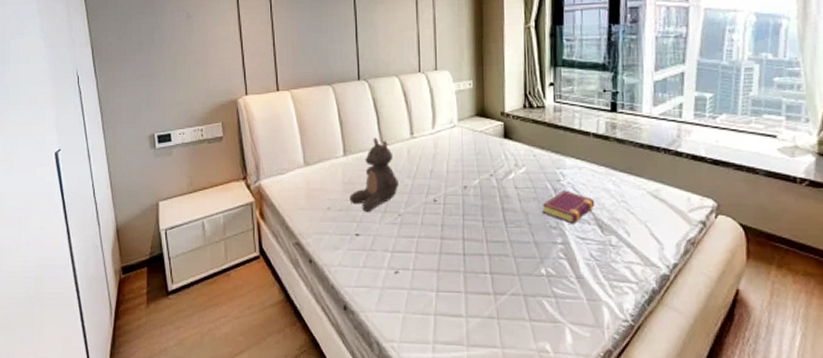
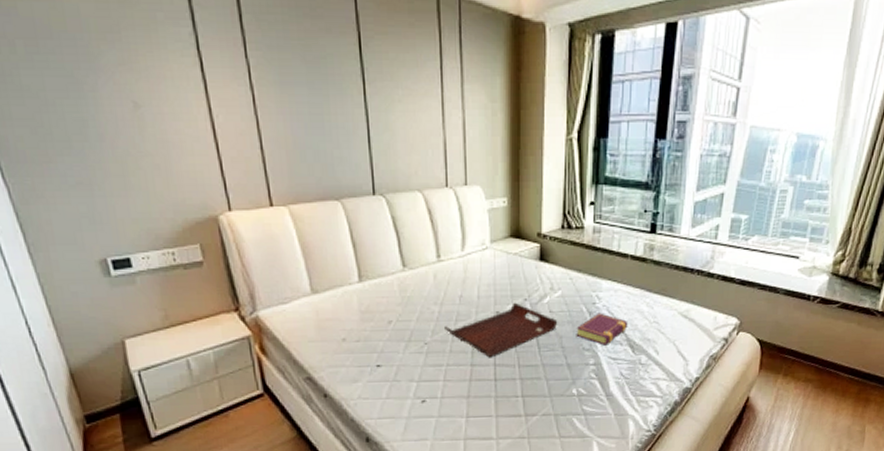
teddy bear: present [349,137,398,213] -> none [368,261,424,343]
serving tray: none [417,177,524,232] -> present [445,302,558,358]

